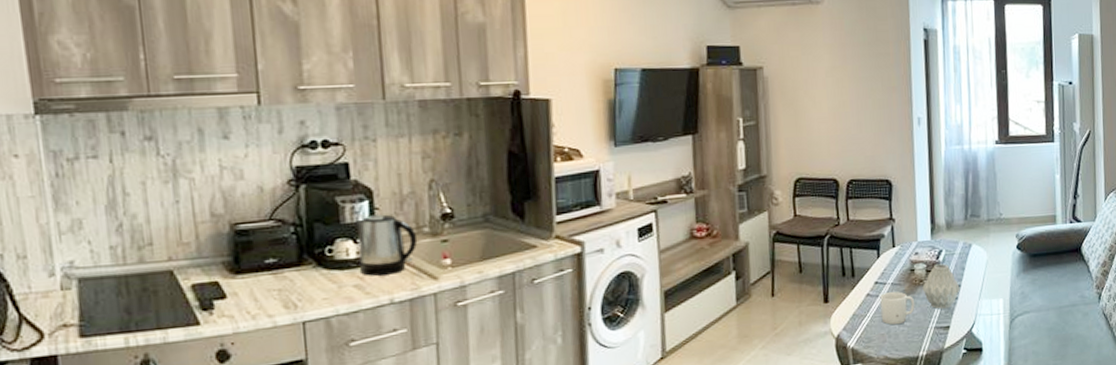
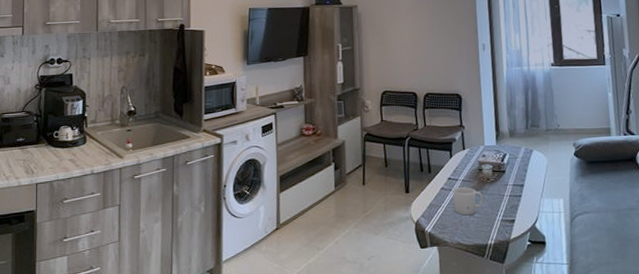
kettle: present [354,214,418,276] -> none [73,110,112,153]
vase: present [922,264,960,310] -> none [489,166,523,205]

